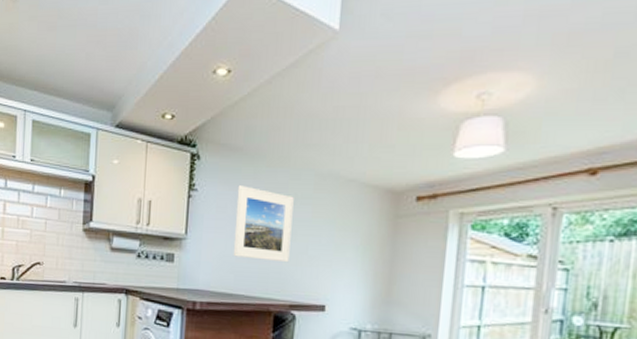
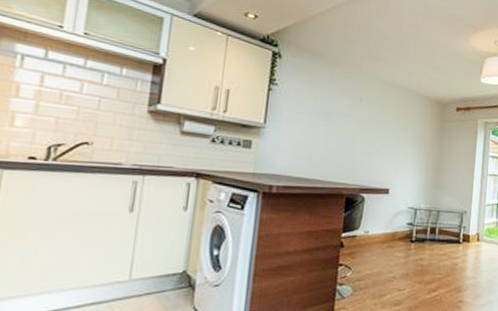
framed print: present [233,185,294,263] -> none [310,85,365,153]

